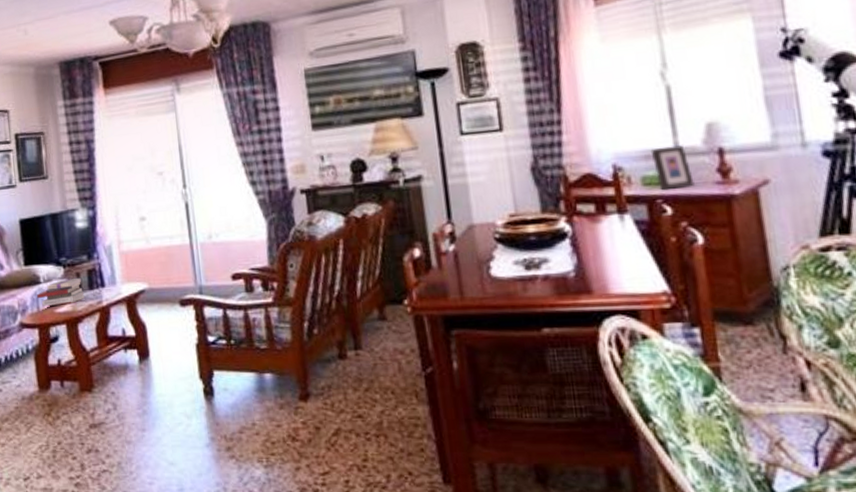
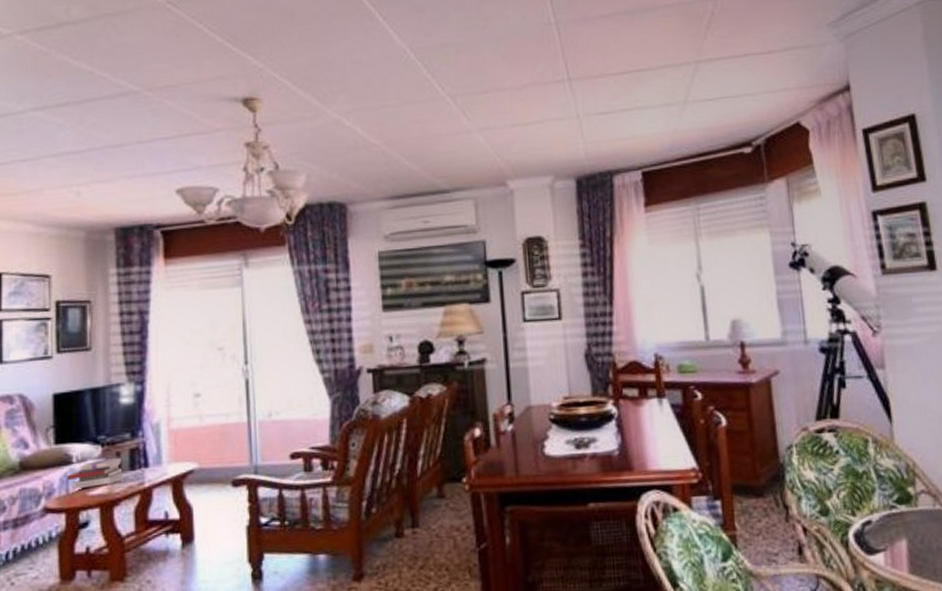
picture frame: present [650,145,694,191] -> none [686,338,721,378]

